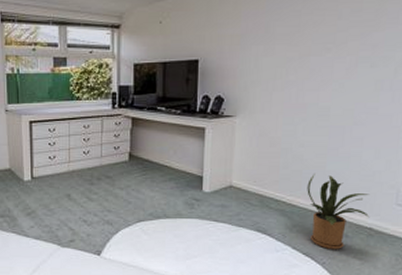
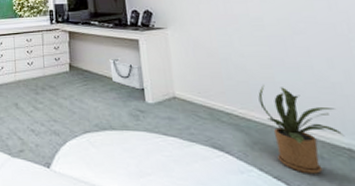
storage bin: none [171,147,206,179] -> present [109,58,147,90]

